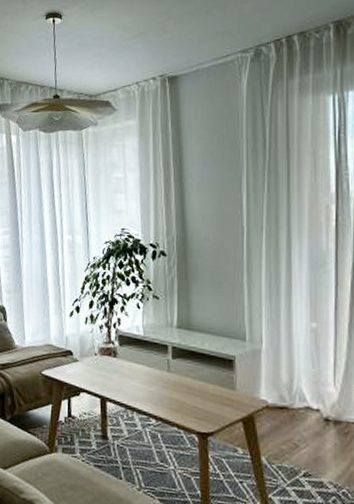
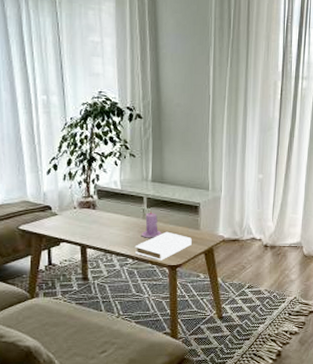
book: none [158,389,226,425] -> present [134,231,192,260]
candle: none [165,363,190,396] -> present [141,211,162,238]

